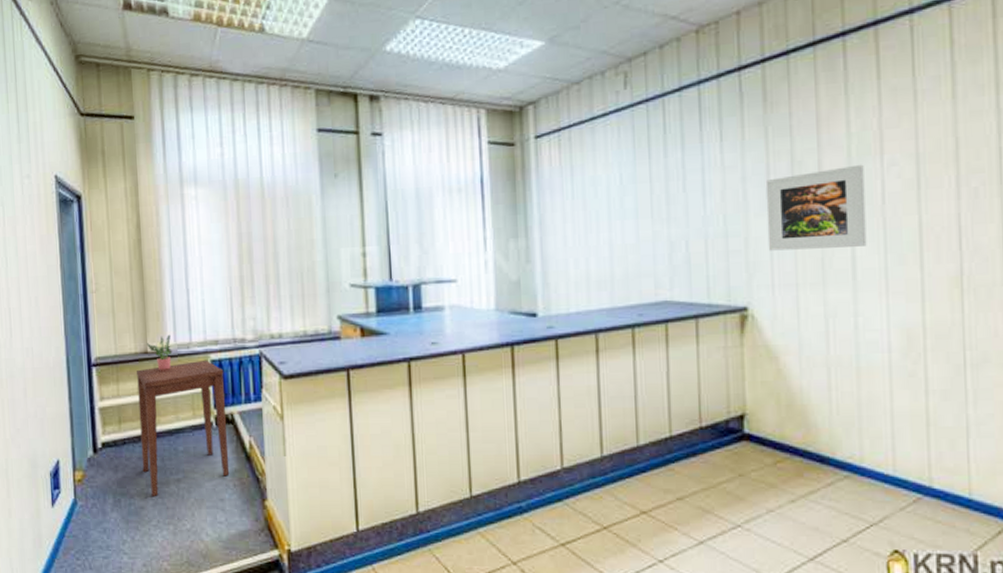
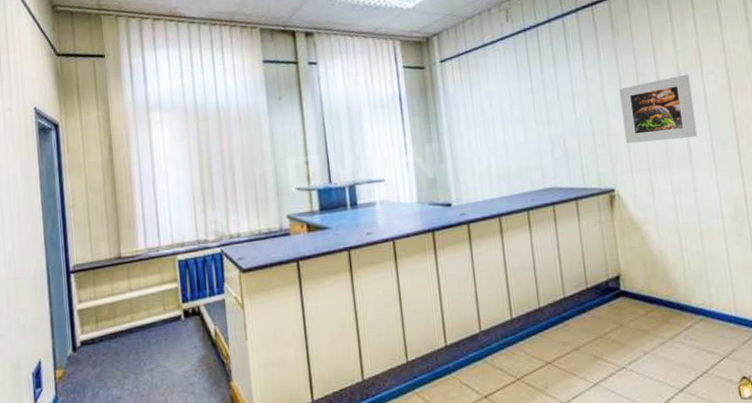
side table: present [137,359,230,496] -> none [112,260,198,386]
potted plant: present [146,334,173,371] -> none [120,240,144,273]

